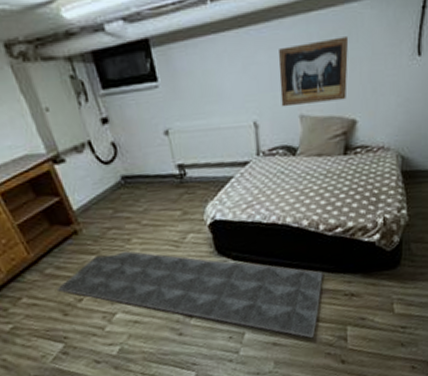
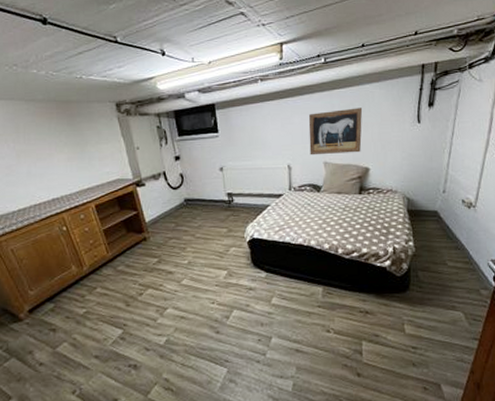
rug: present [56,251,323,338] -> none [124,257,341,349]

